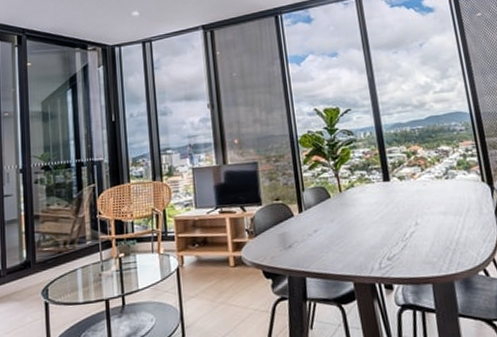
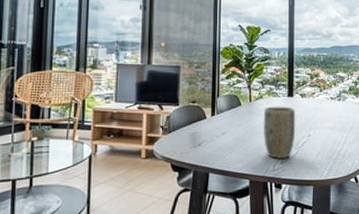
plant pot: none [356,193,401,256] -> present [263,106,296,160]

